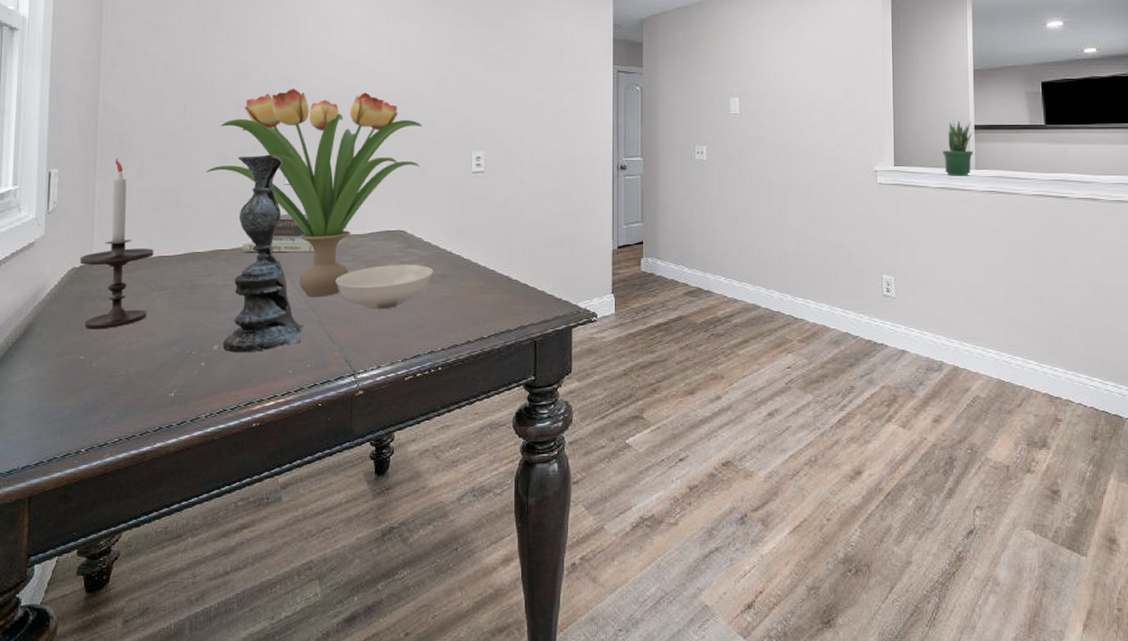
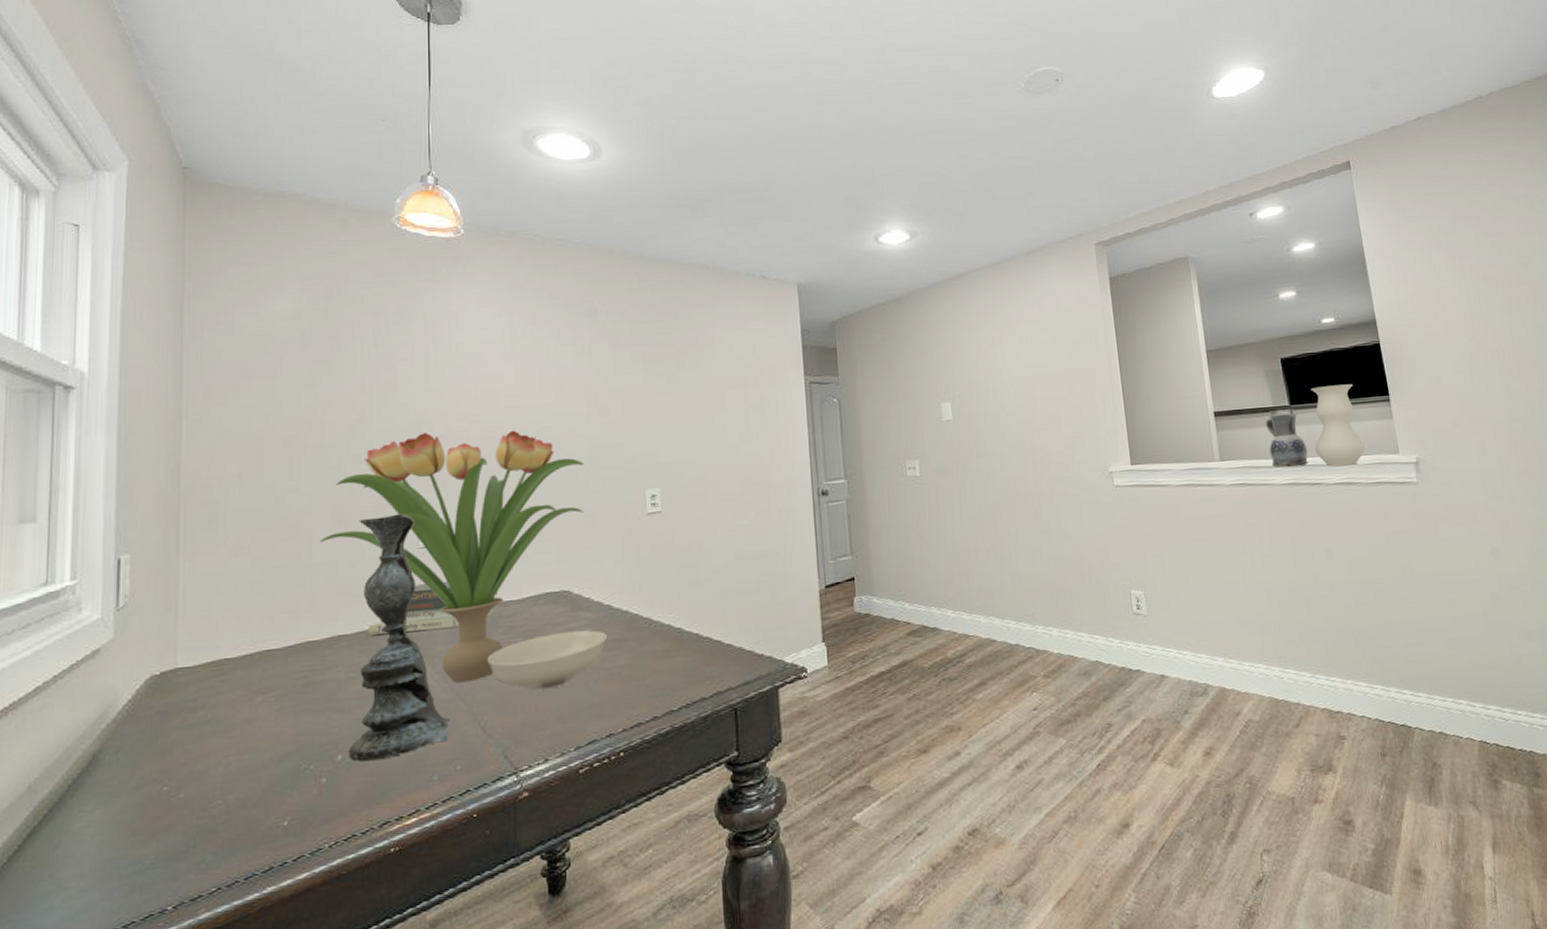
candlestick: present [79,159,154,329] -> none [160,535,256,752]
planter: present [942,120,974,176] -> none [1182,407,1216,471]
ceramic jug: none [1021,128,1057,181] -> present [1265,409,1308,468]
vase: none [1064,110,1111,183] -> present [1311,384,1365,467]

